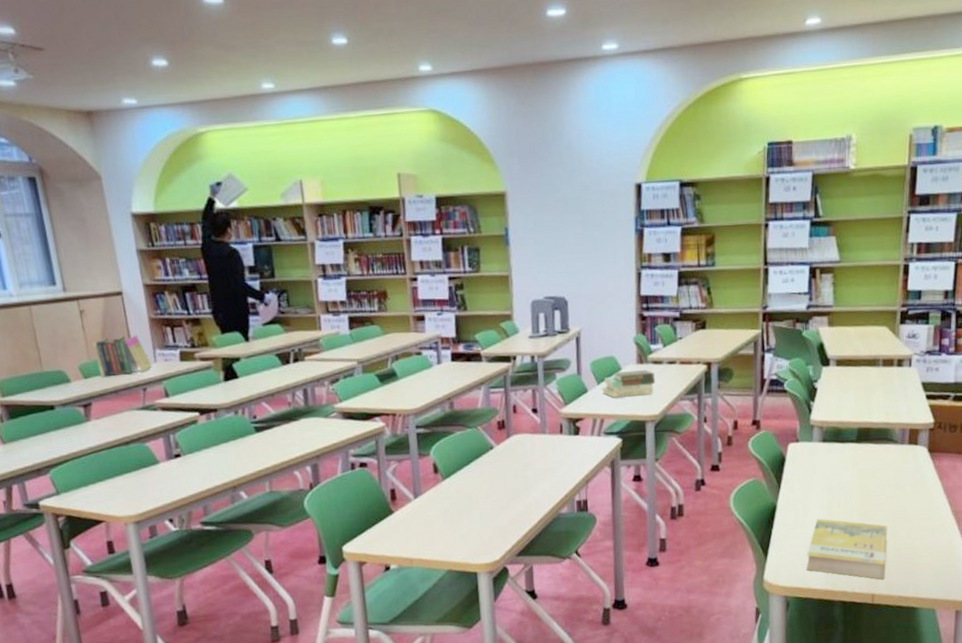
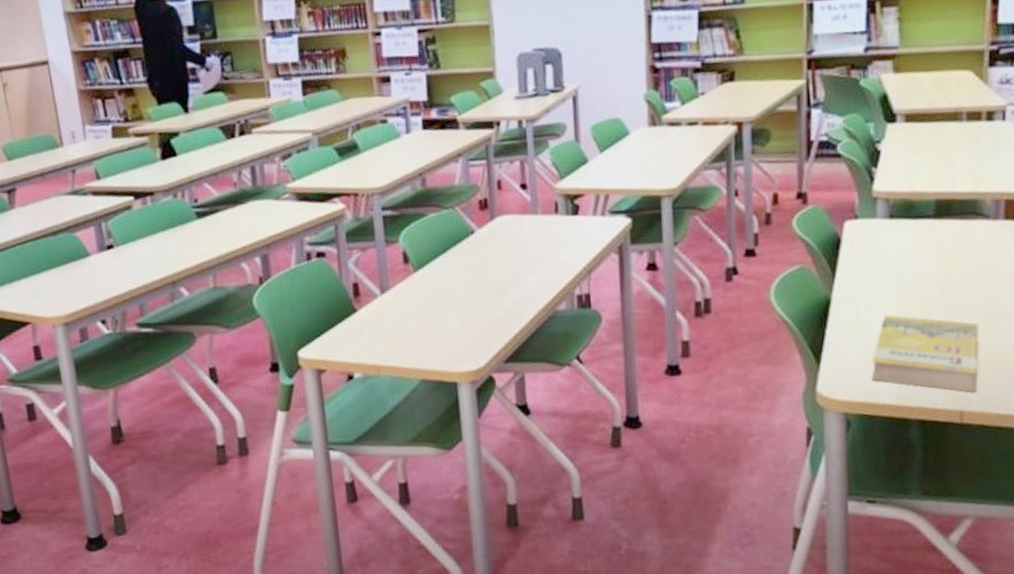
books: present [92,335,153,378] -> none [16,110,82,159]
books: present [603,370,656,398] -> none [606,133,673,169]

